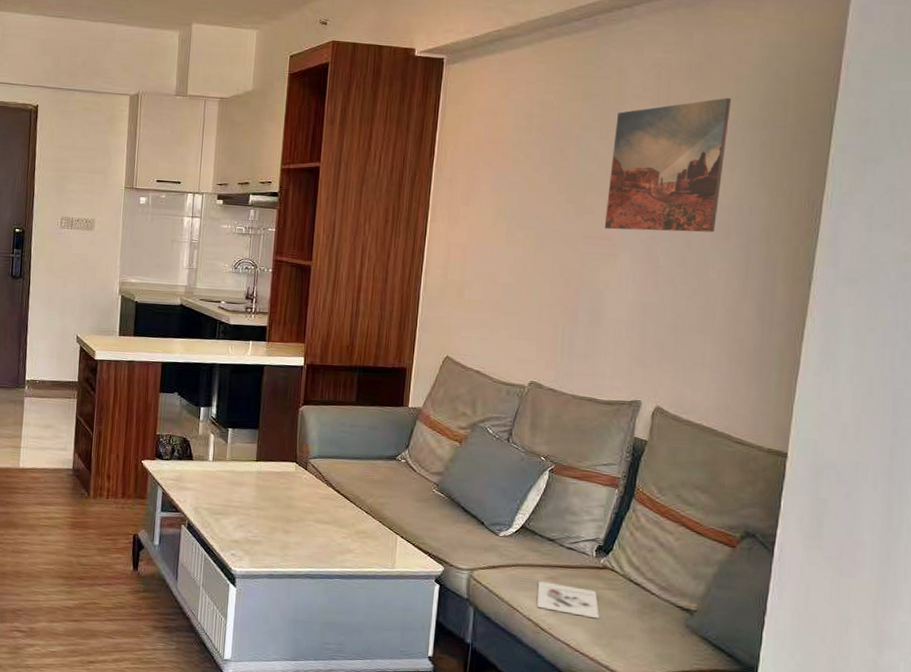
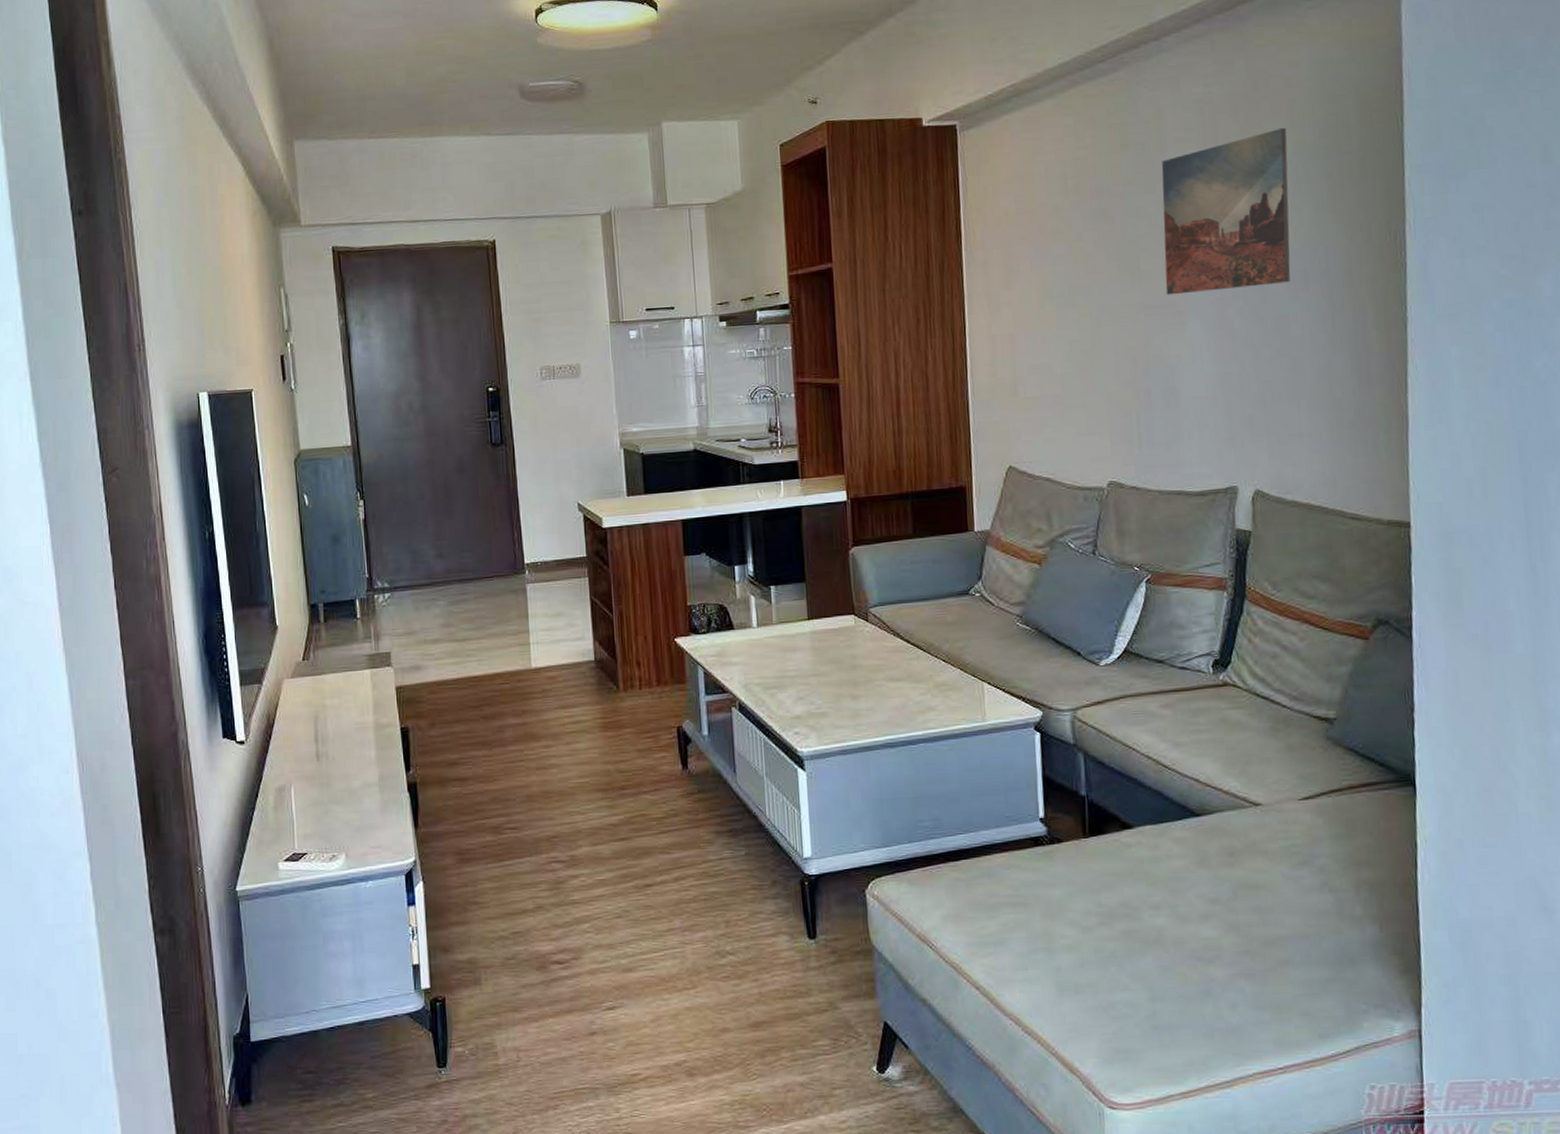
architectural model: present [537,581,599,619] -> none [1151,710,1228,745]

